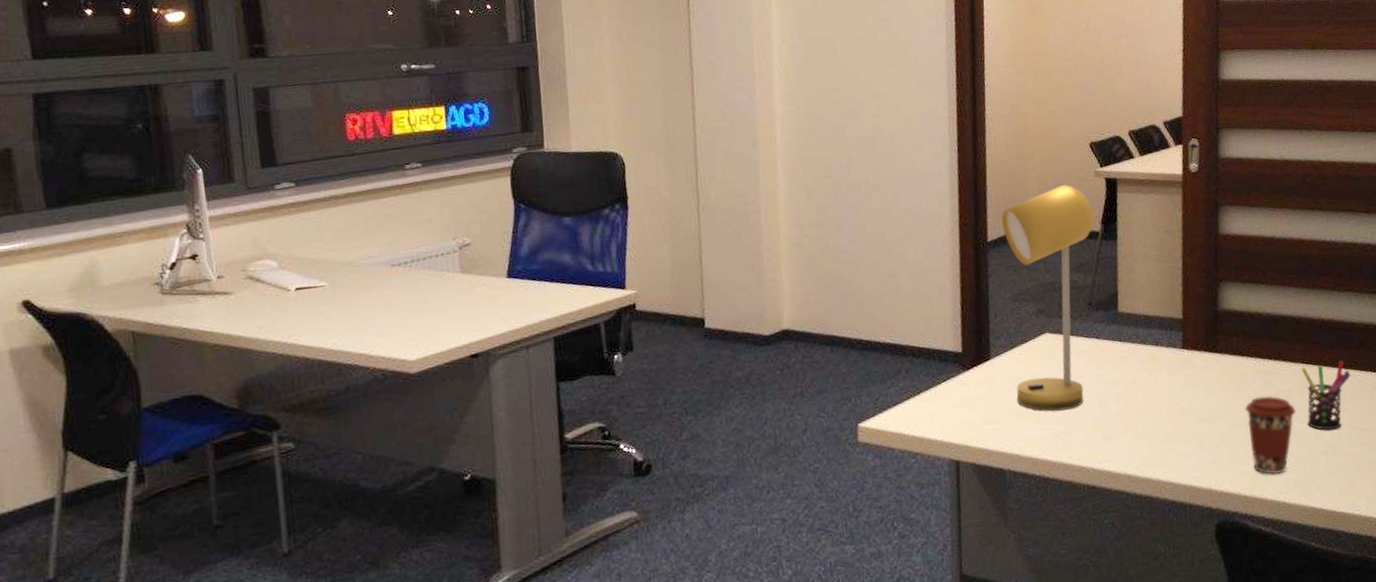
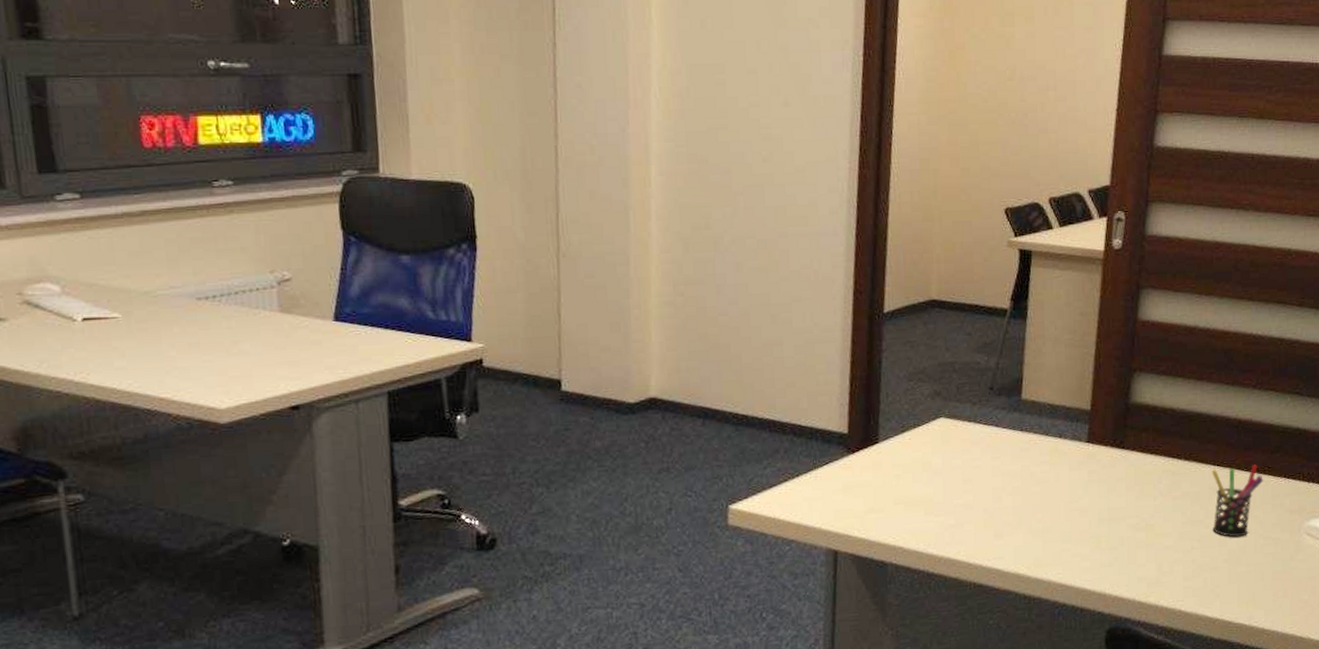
desk lamp: present [1002,185,1094,411] -> none [902,254,1003,503]
coffee cup: present [1245,395,1296,475] -> none [1148,497,1202,582]

